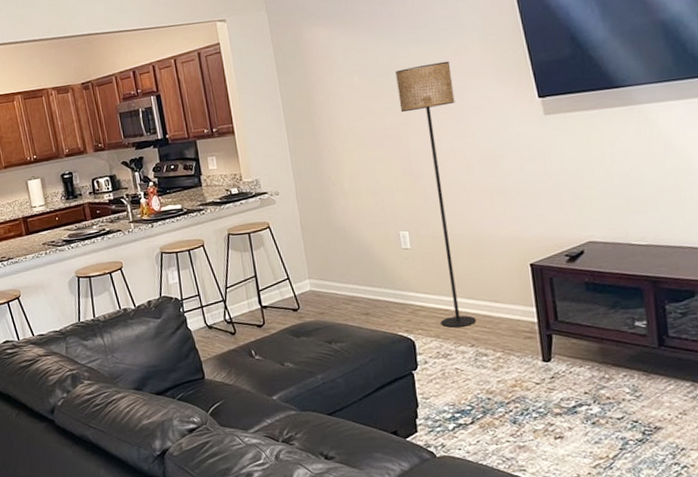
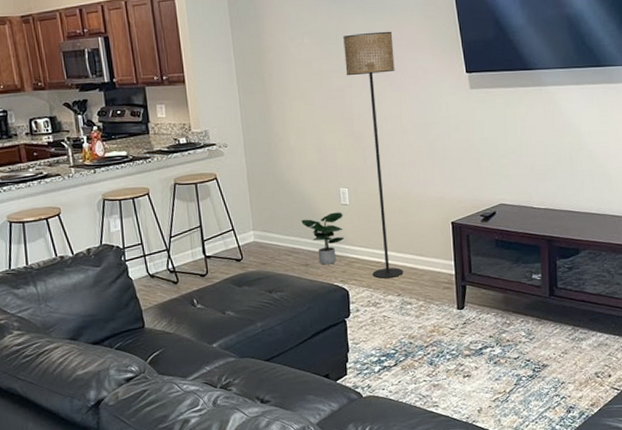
potted plant: none [359,257,408,314] -> present [301,212,345,265]

